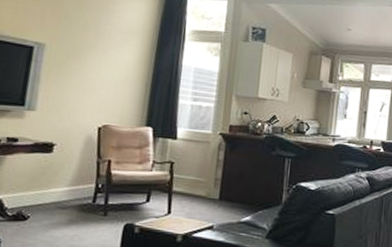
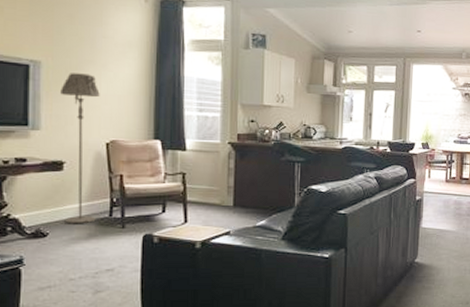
floor lamp: none [47,56,98,209] -> present [60,73,100,224]

